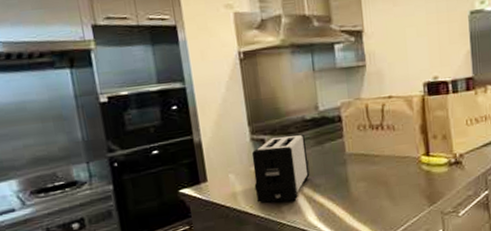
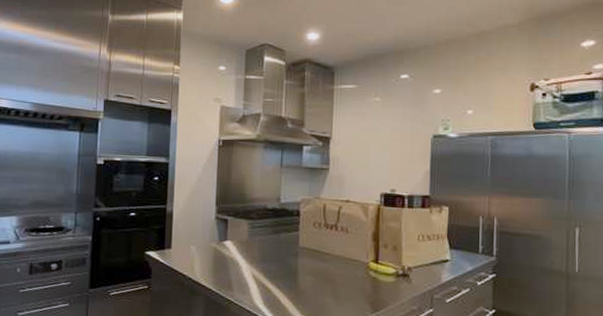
toaster: present [251,133,310,204] -> none [211,218,264,283]

